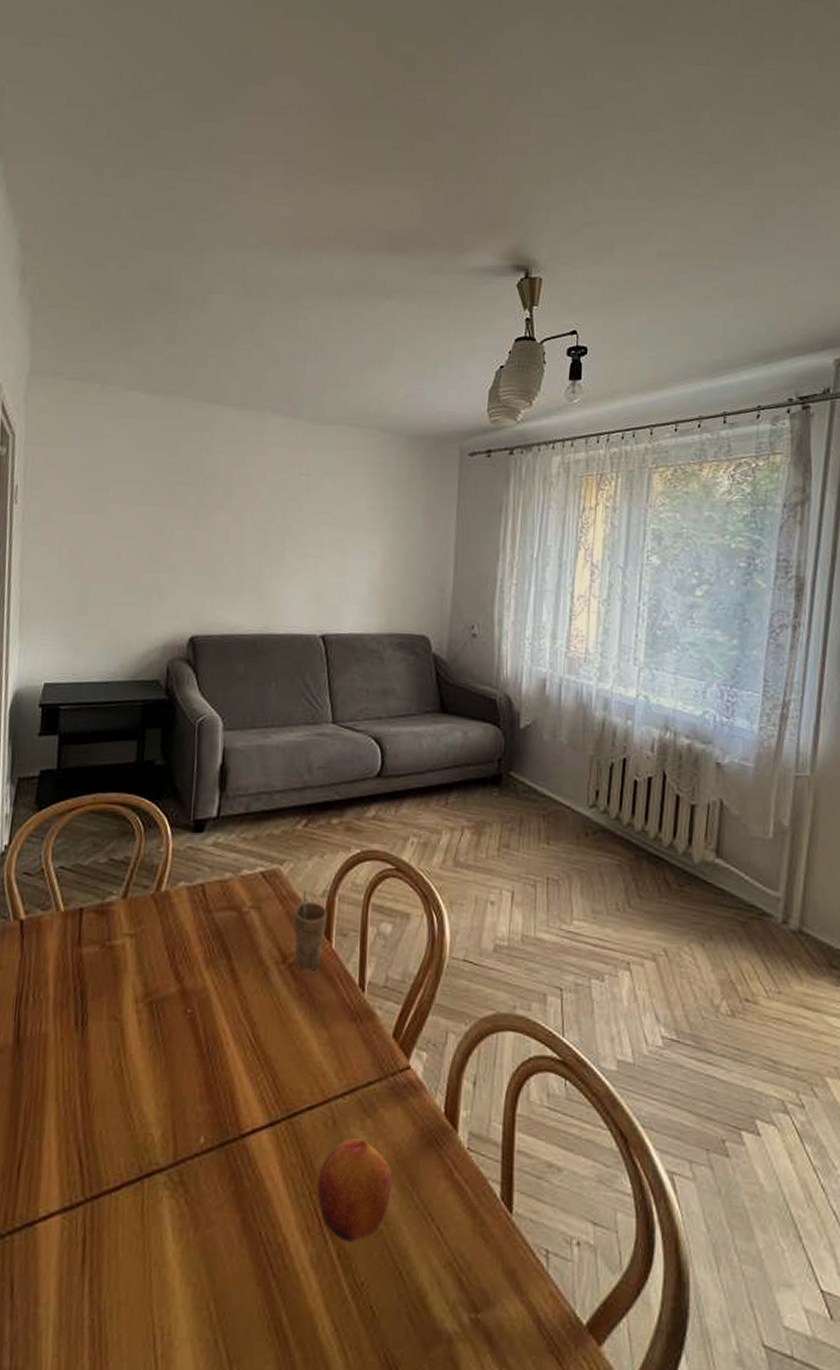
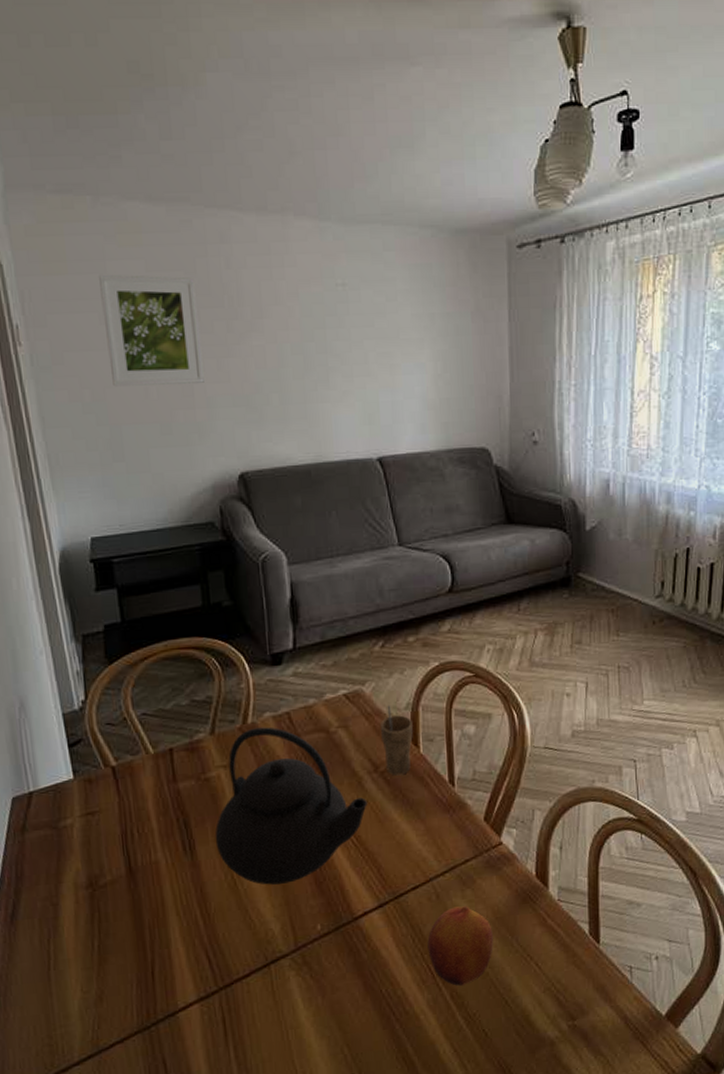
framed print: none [90,449,176,550] -> present [99,274,204,387]
teapot: none [109,897,271,1081] -> present [215,727,367,885]

